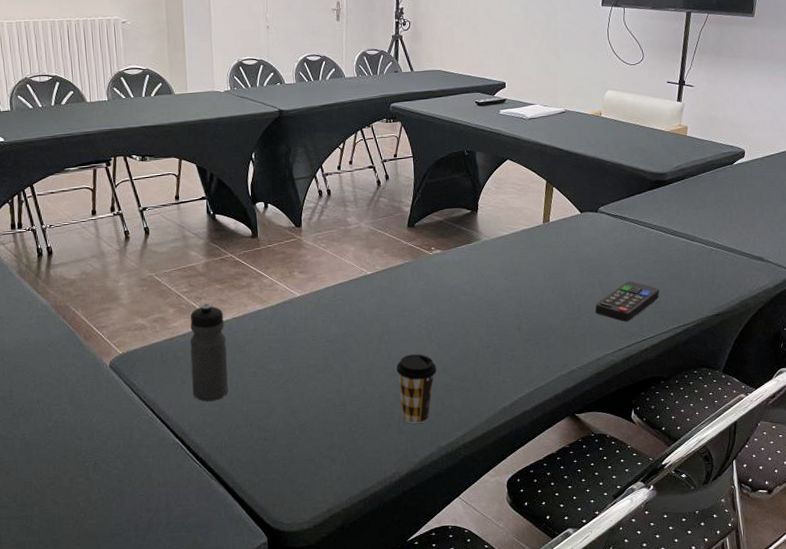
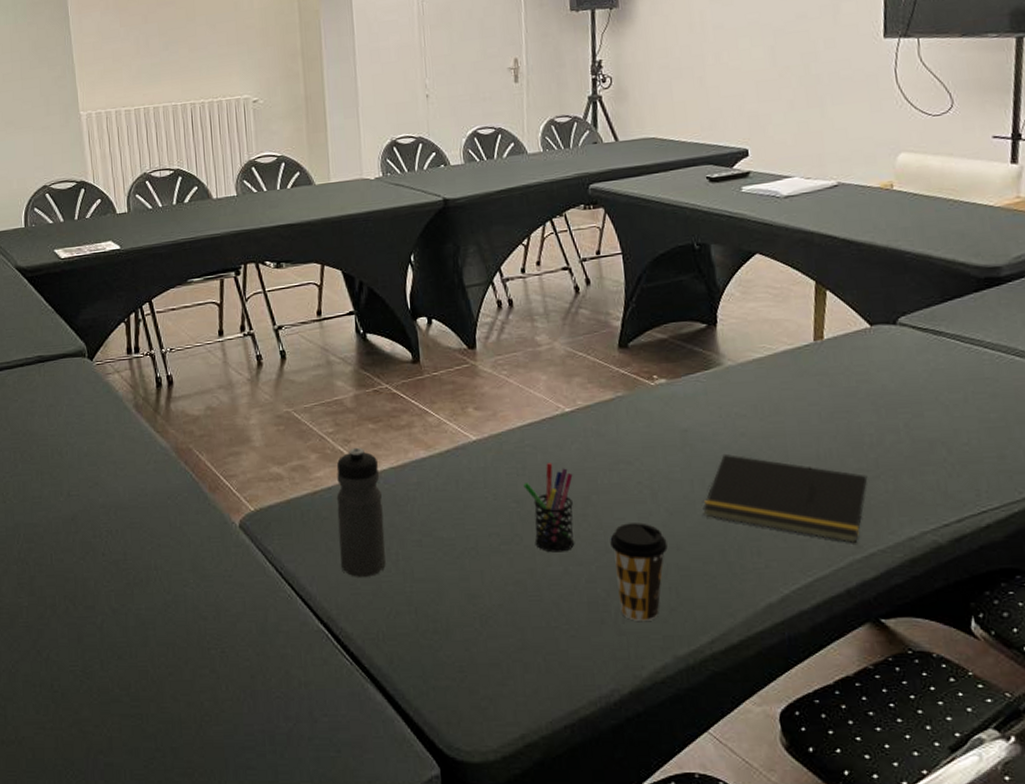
pen holder: none [335,312,371,378] -> present [523,463,574,553]
notepad: none [462,303,573,363] -> present [702,453,868,543]
remote control: present [595,281,660,322] -> none [901,424,1004,484]

